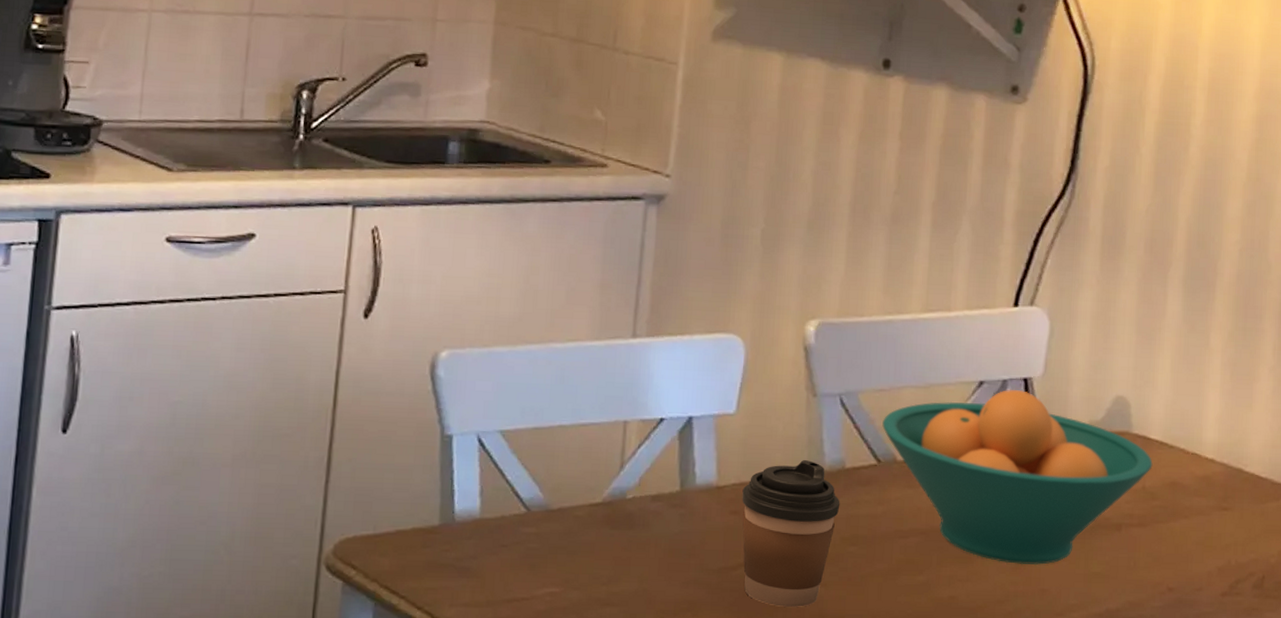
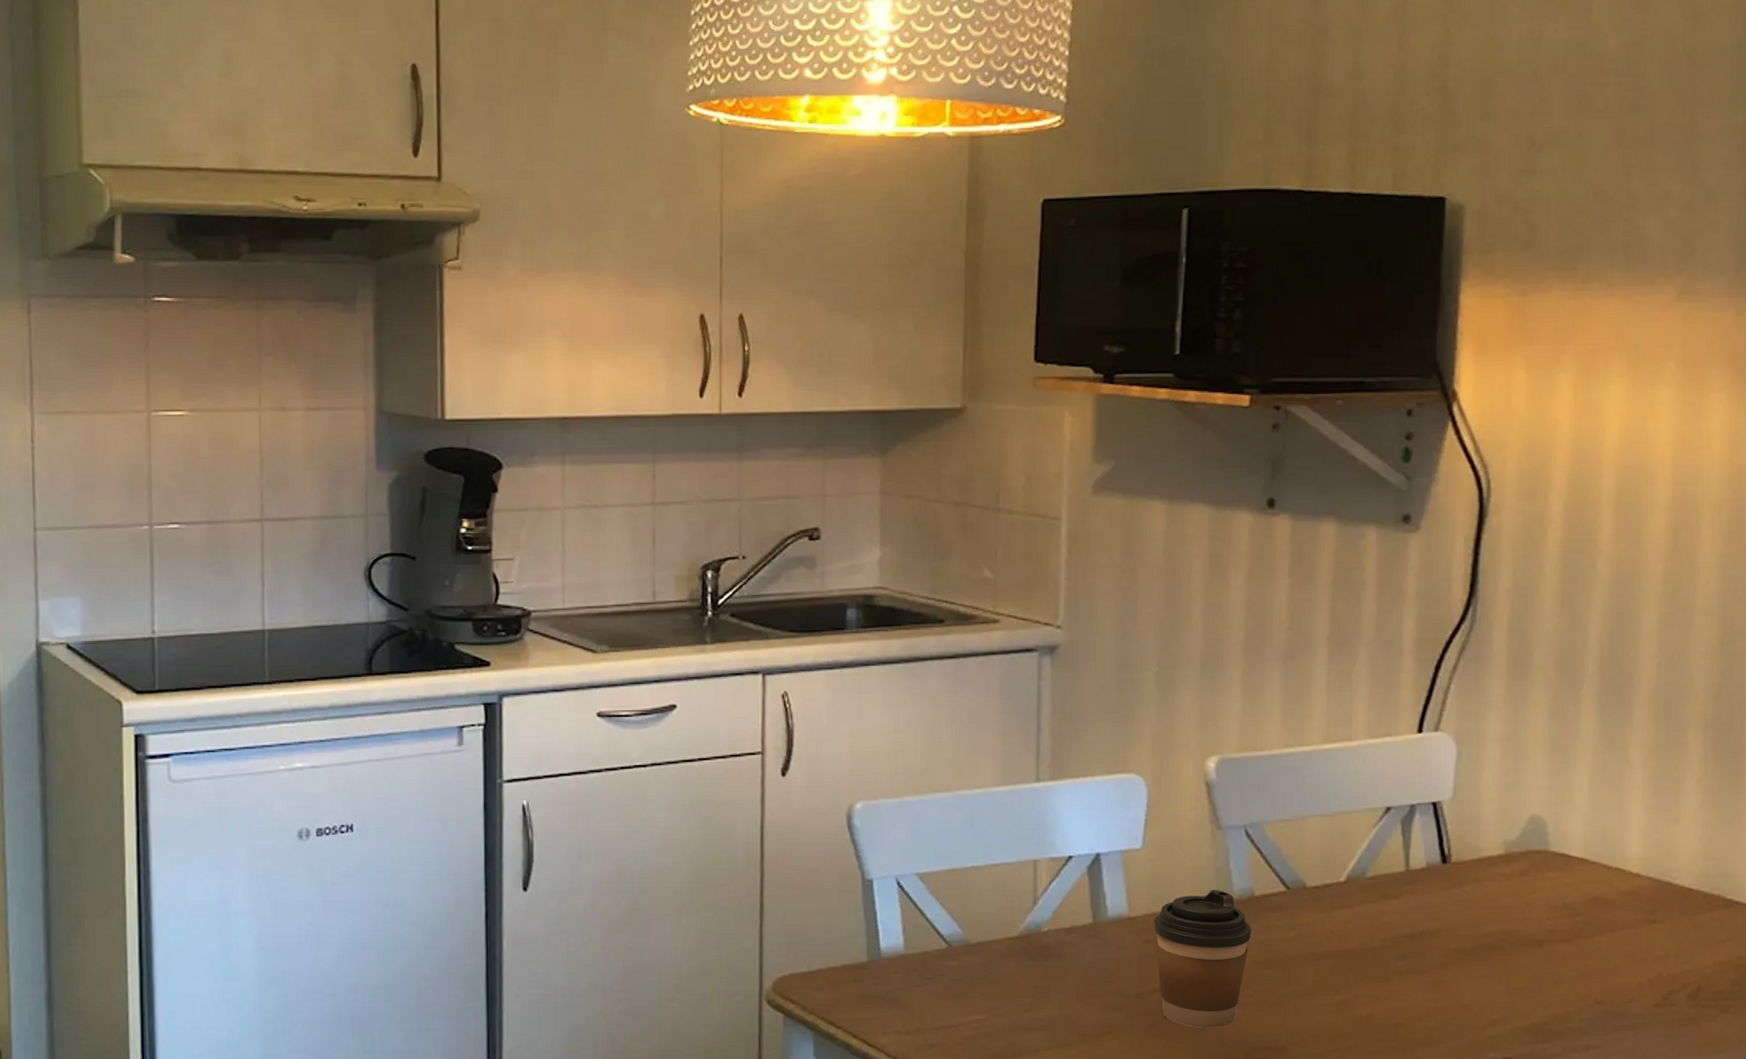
fruit bowl: present [882,389,1153,566] -> none [1289,813,1574,983]

